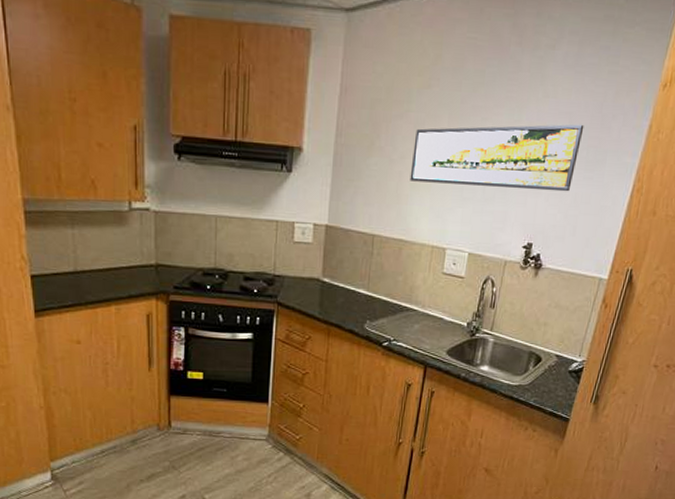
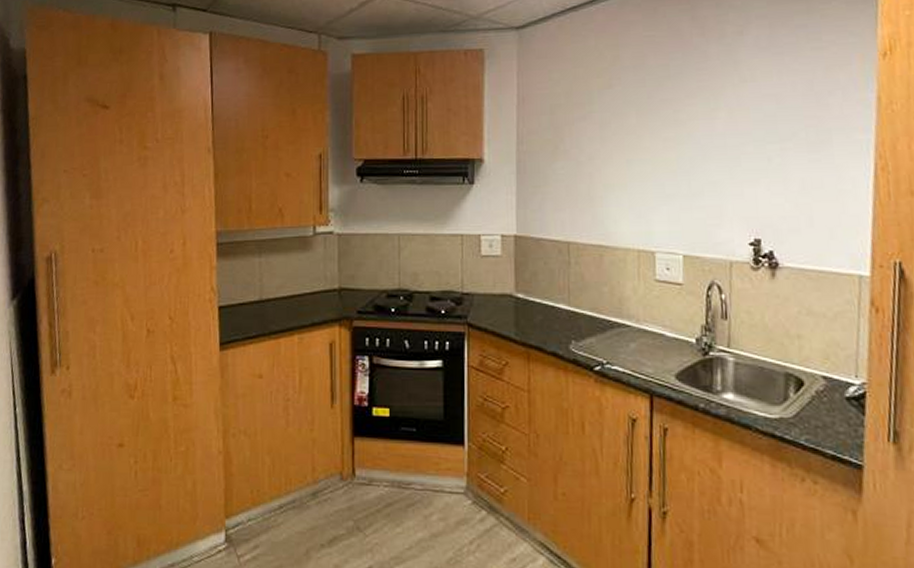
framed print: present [410,124,584,192] -> none [601,104,796,182]

